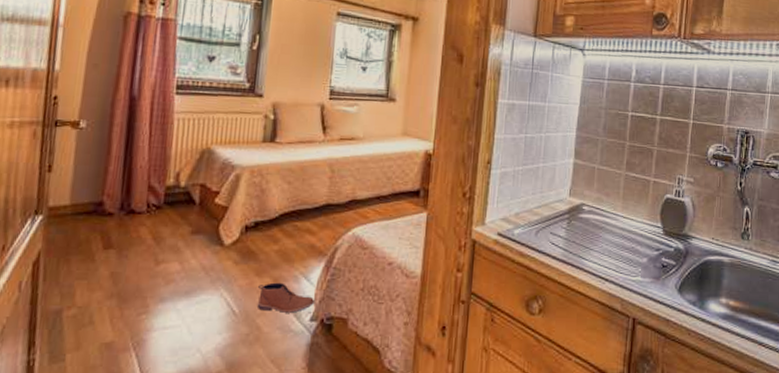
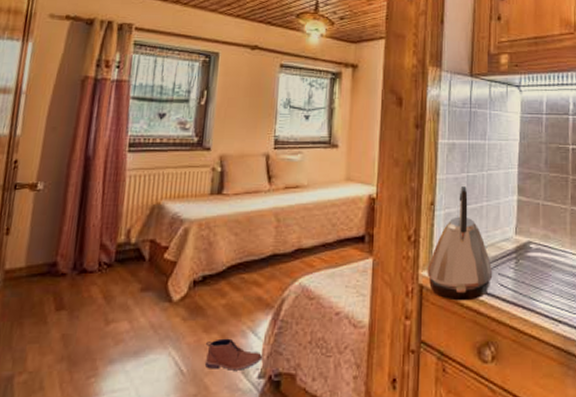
kettle: none [480,147,545,257] -> present [427,187,493,301]

